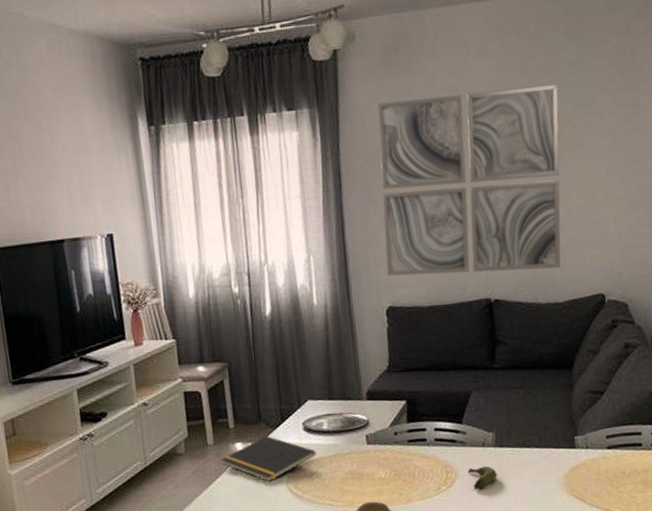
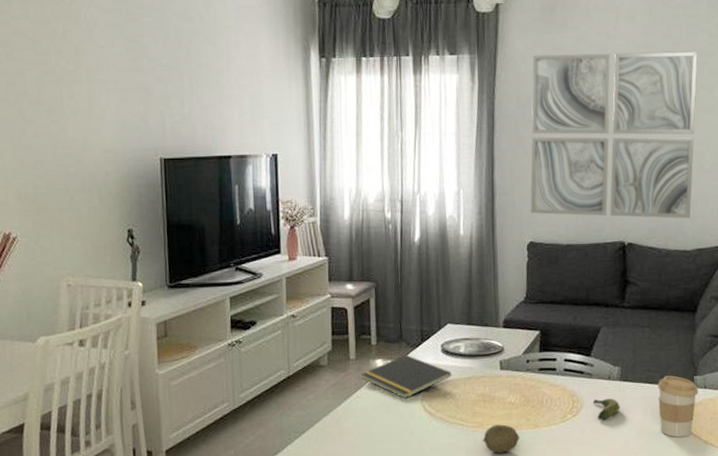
coffee cup: none [535,437,580,502] -> present [657,375,698,437]

